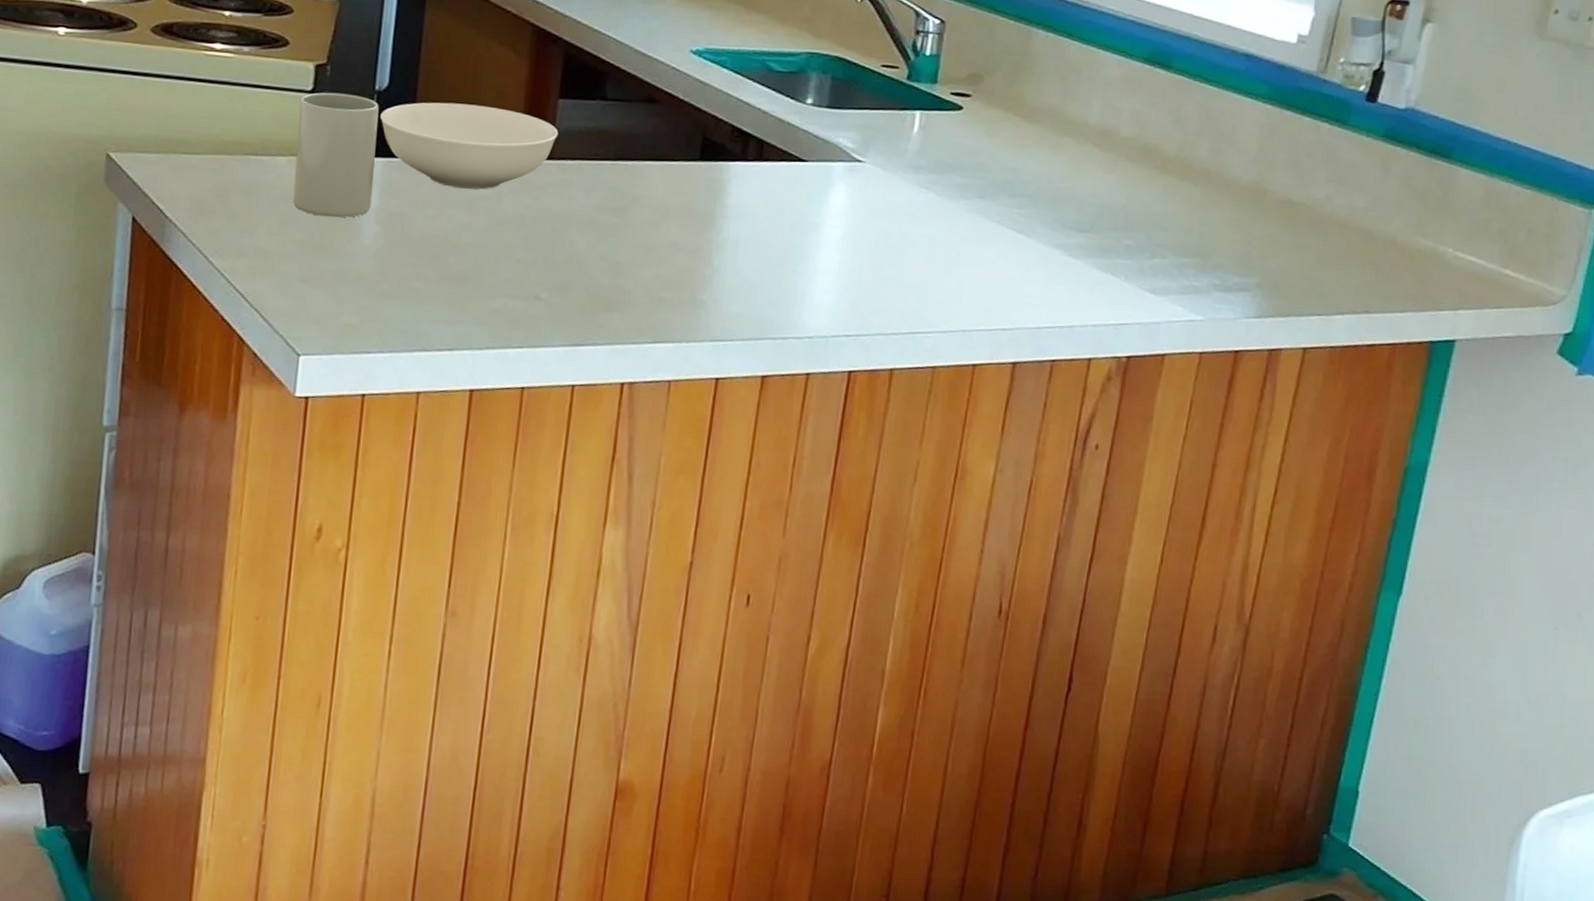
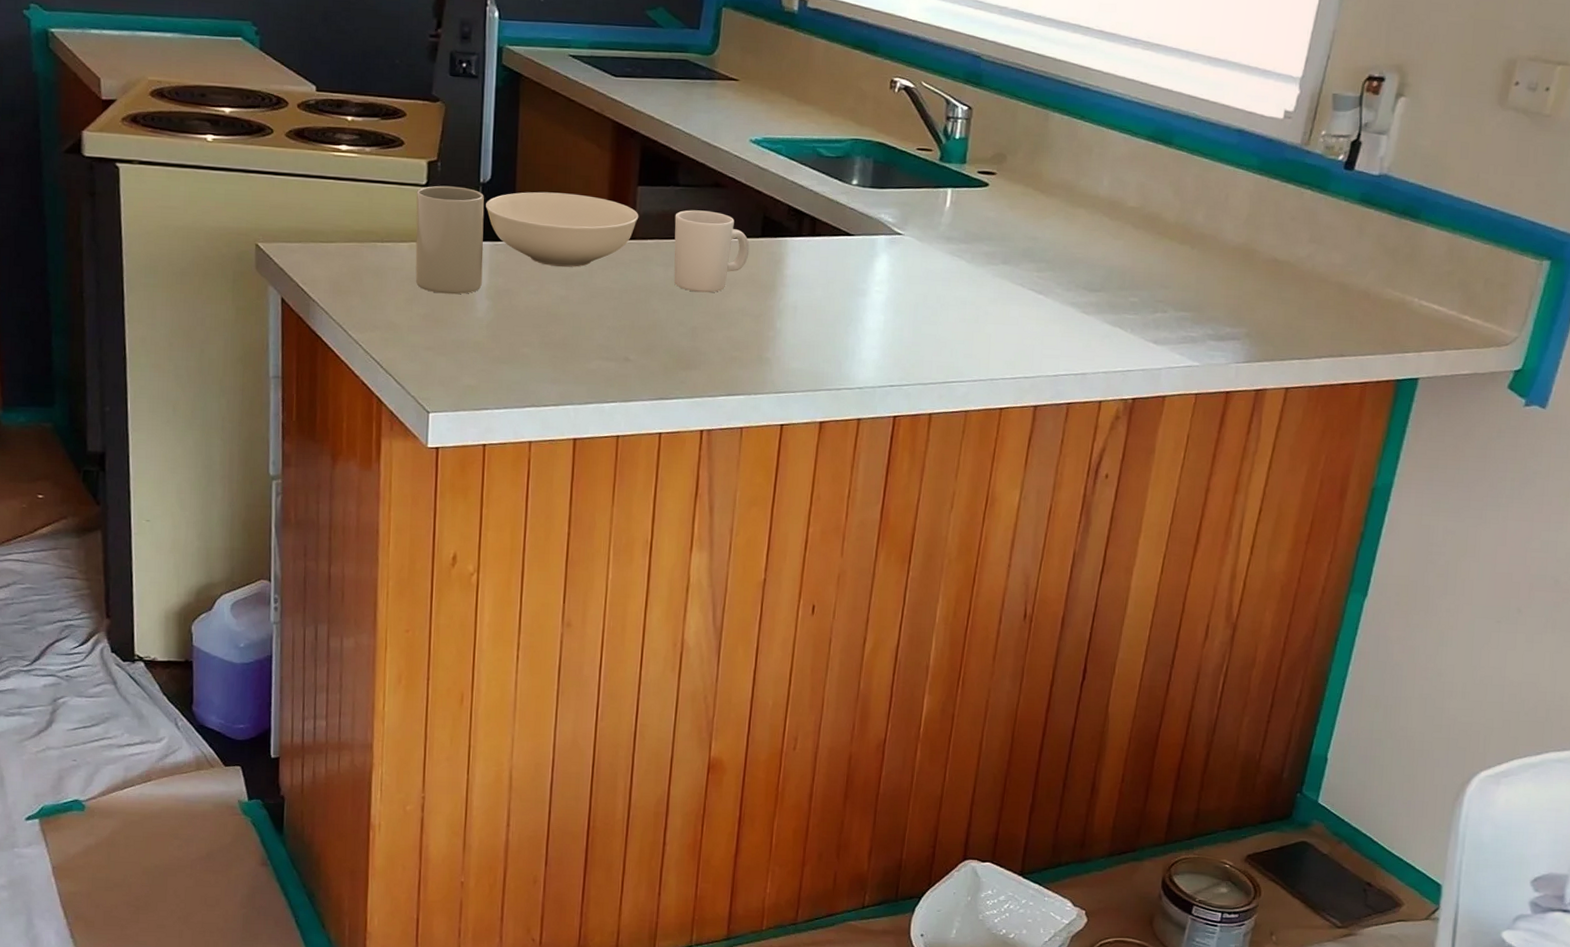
mug: none [596,127,686,223] -> present [674,210,750,293]

